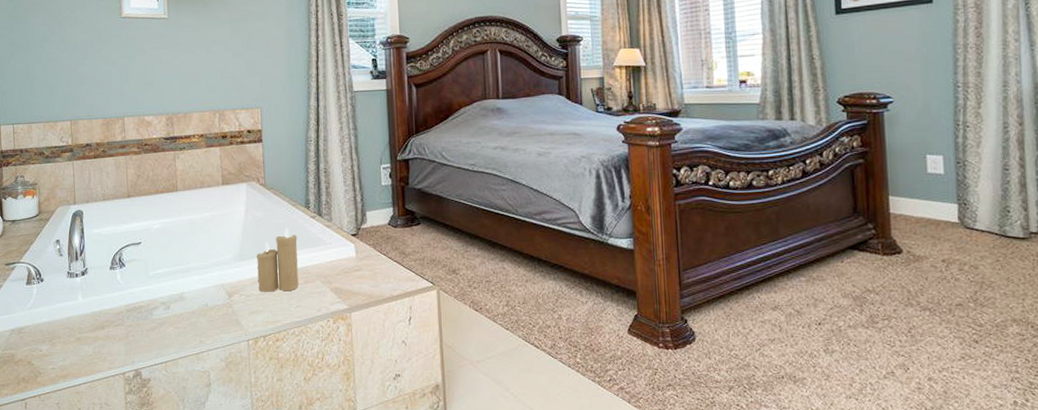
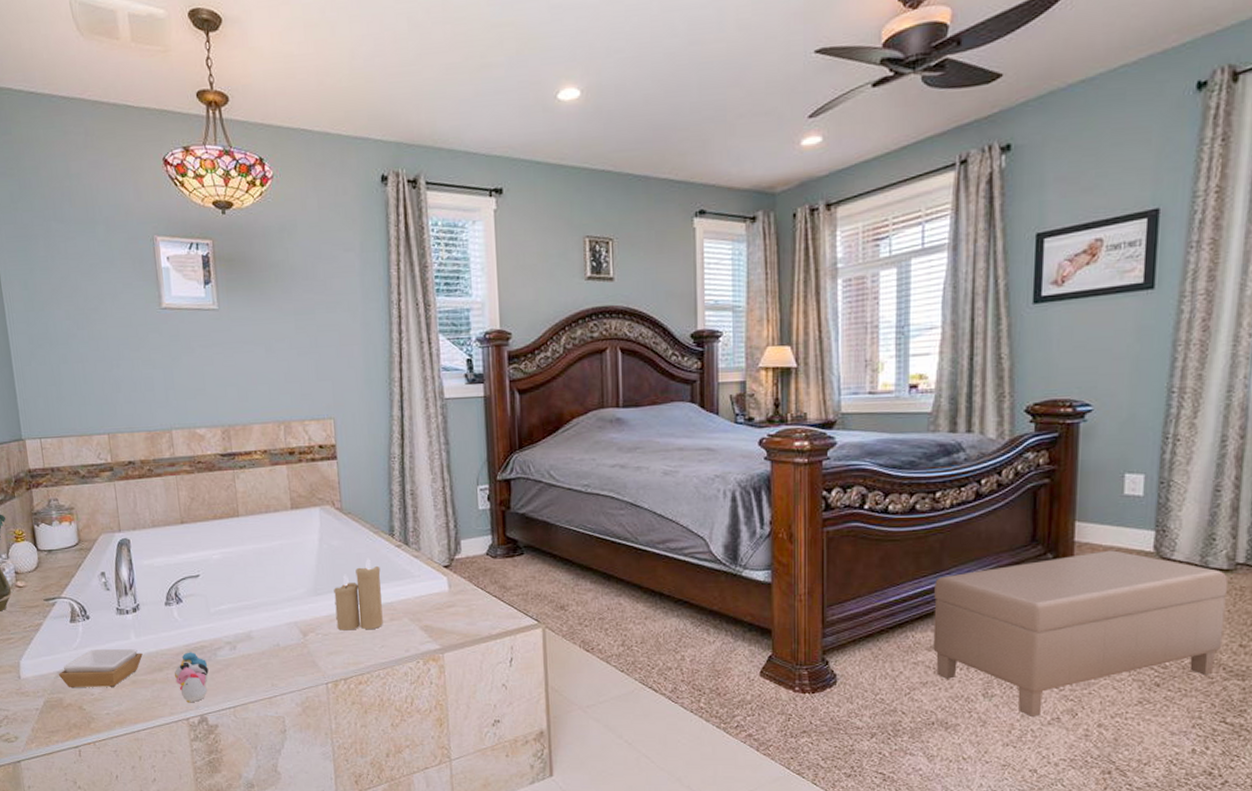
soap dish: none [12,309,88,345] -> present [58,649,143,688]
bath toy: none [114,311,145,358] -> present [174,652,209,703]
ottoman: none [774,221,1028,371] -> present [933,550,1229,716]

